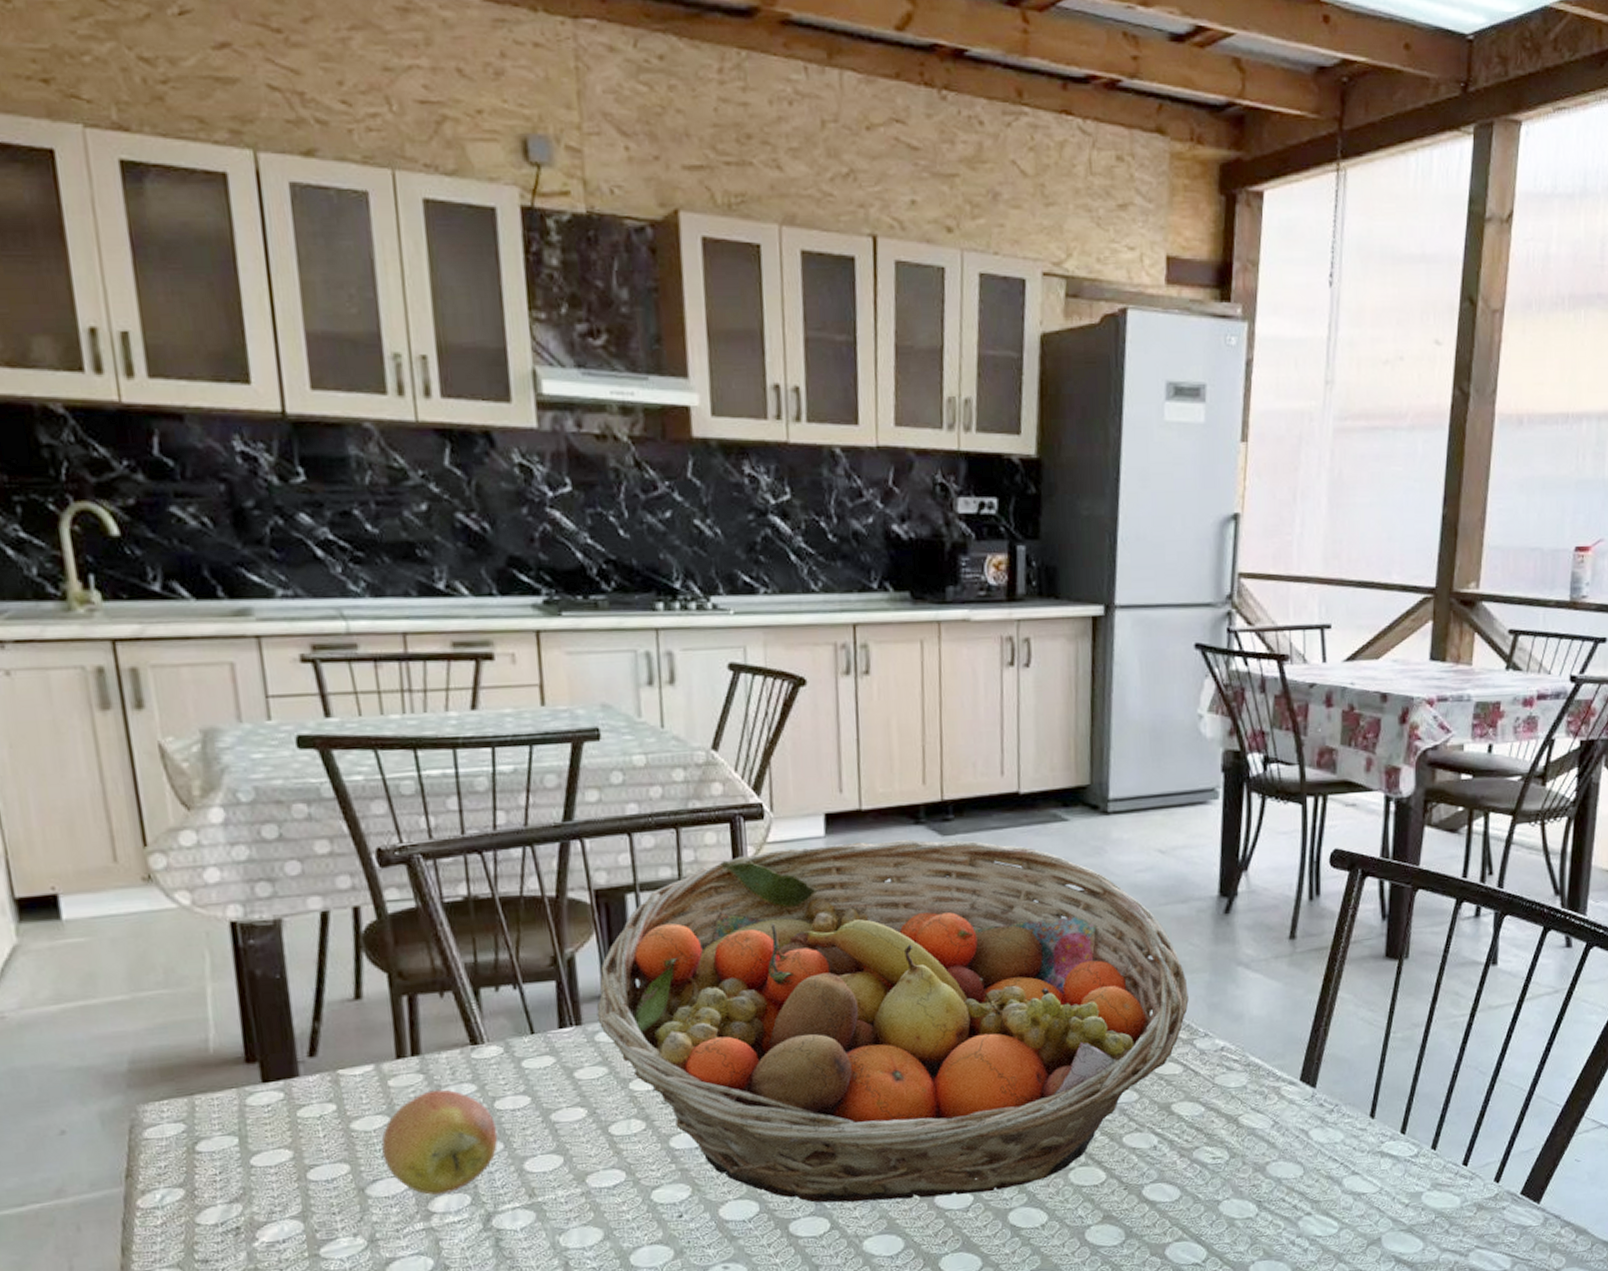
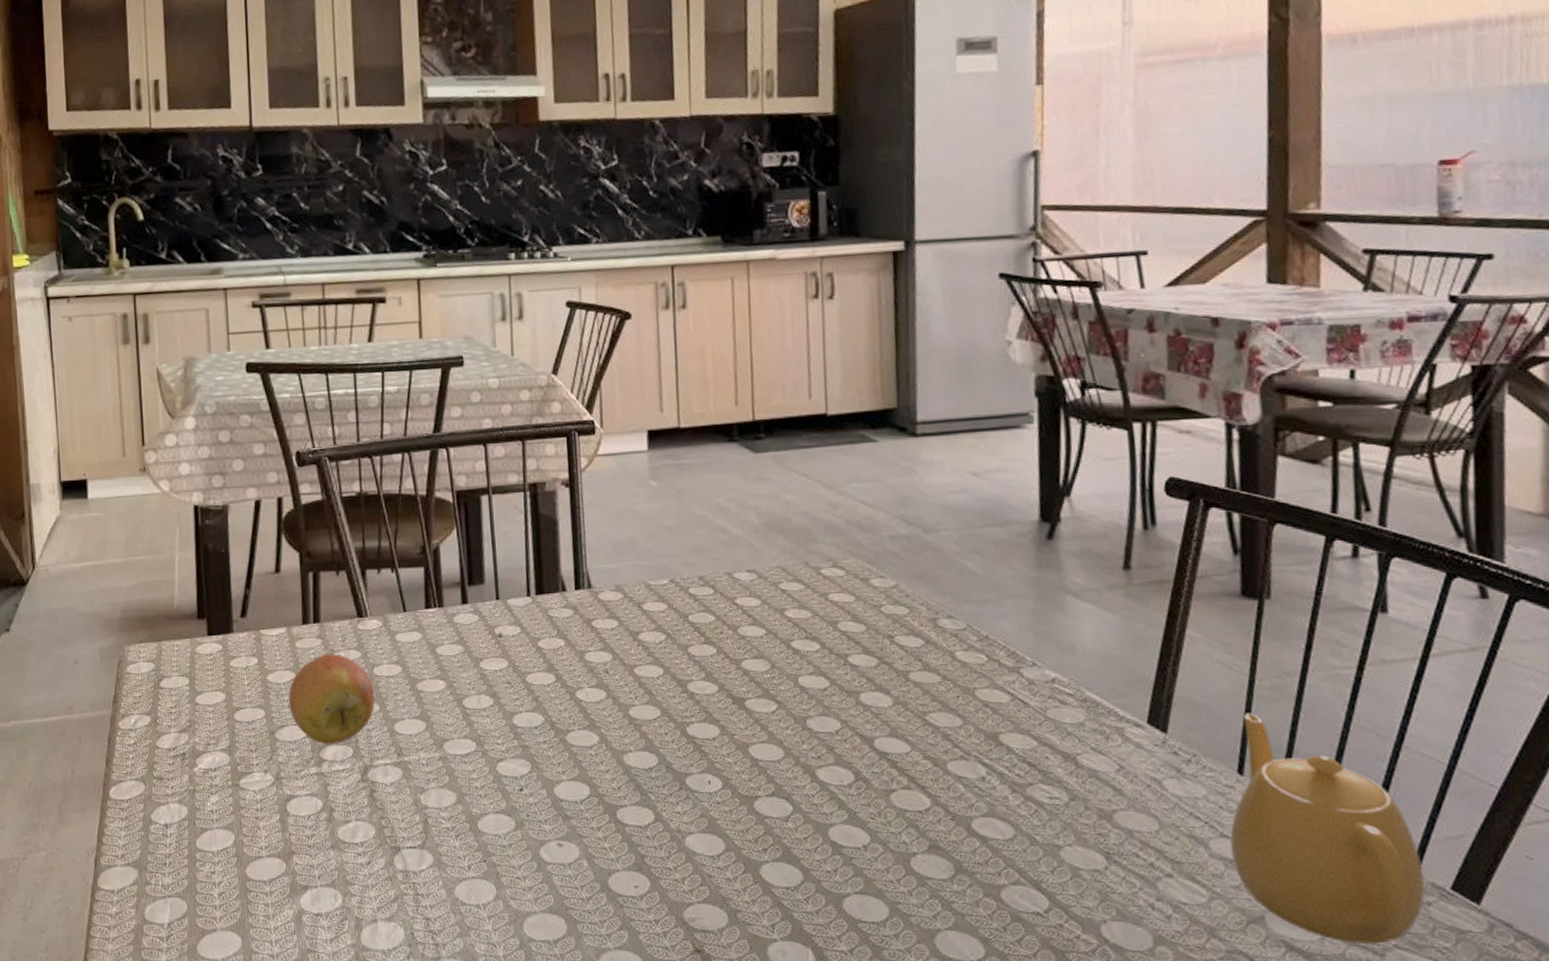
fruit basket: present [596,839,1189,1203] -> none [455,456,1013,804]
teapot: none [1360,1062,1503,1250] -> present [1230,713,1425,944]

